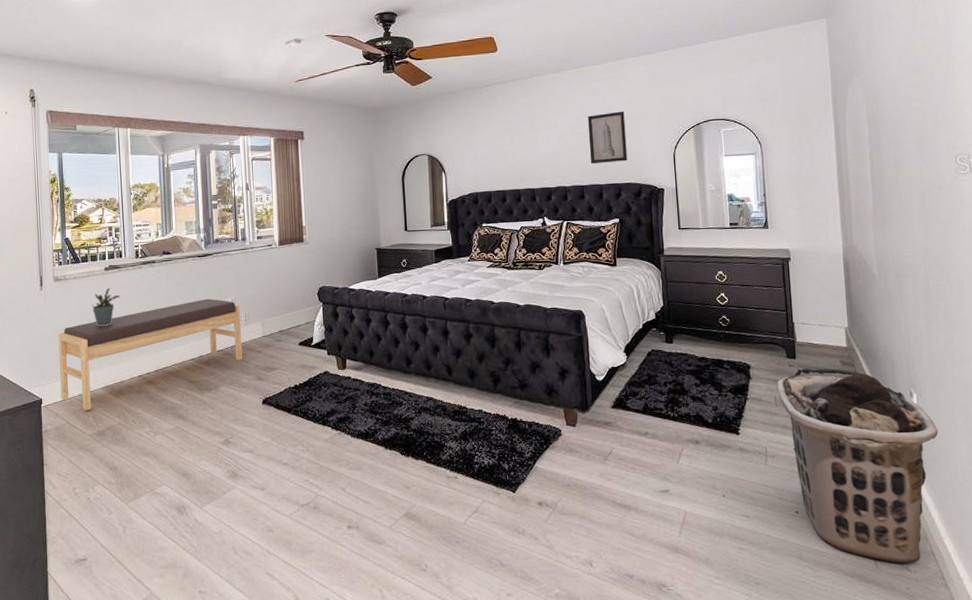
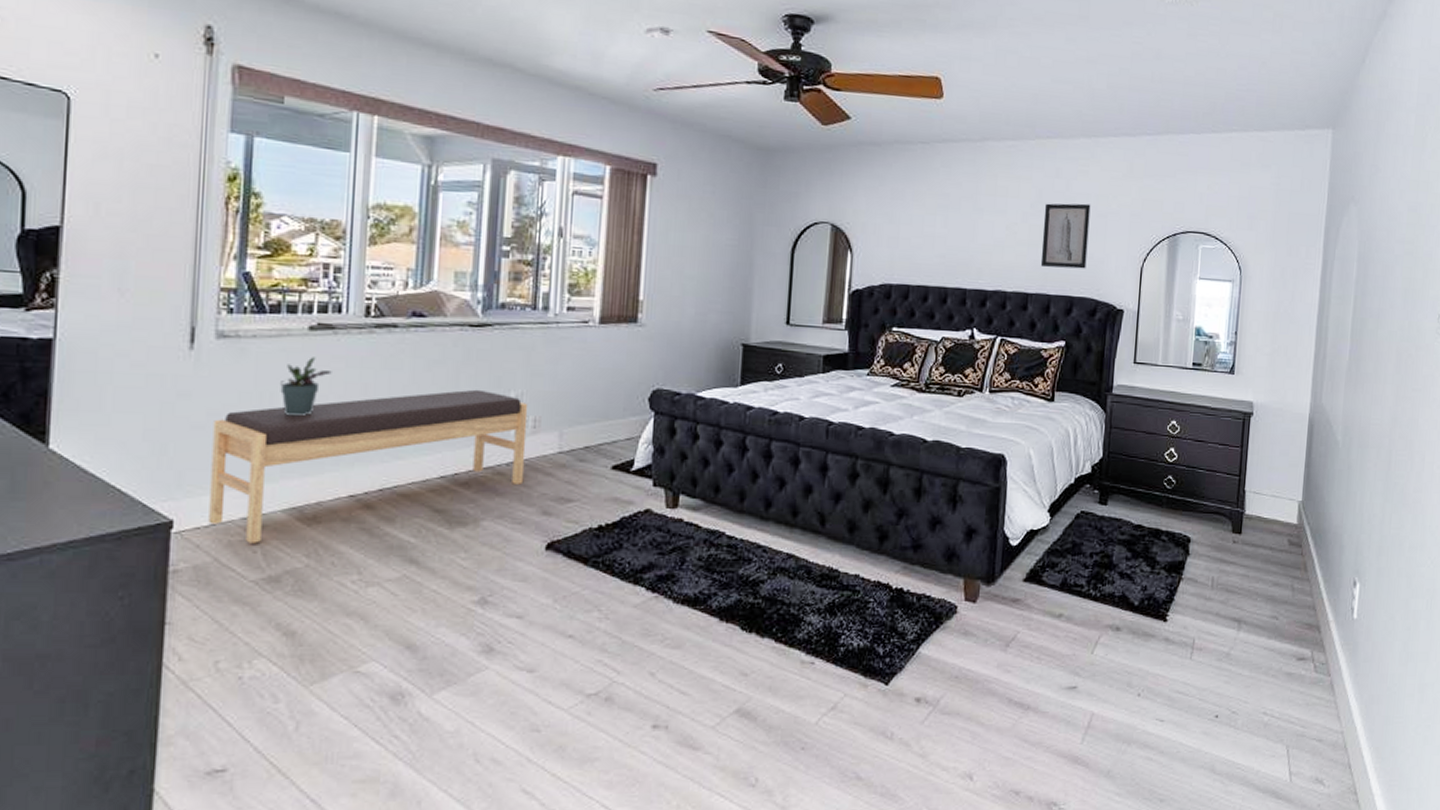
clothes hamper: present [776,367,939,564] -> none [1215,545,1376,777]

